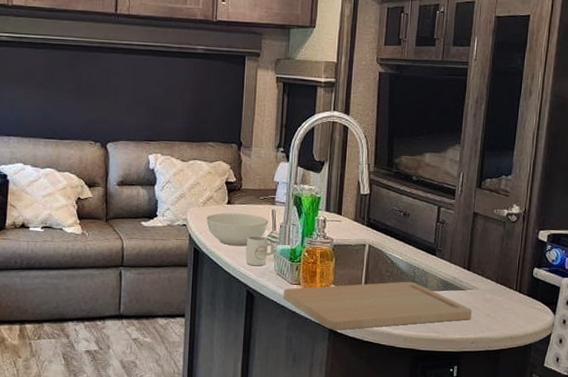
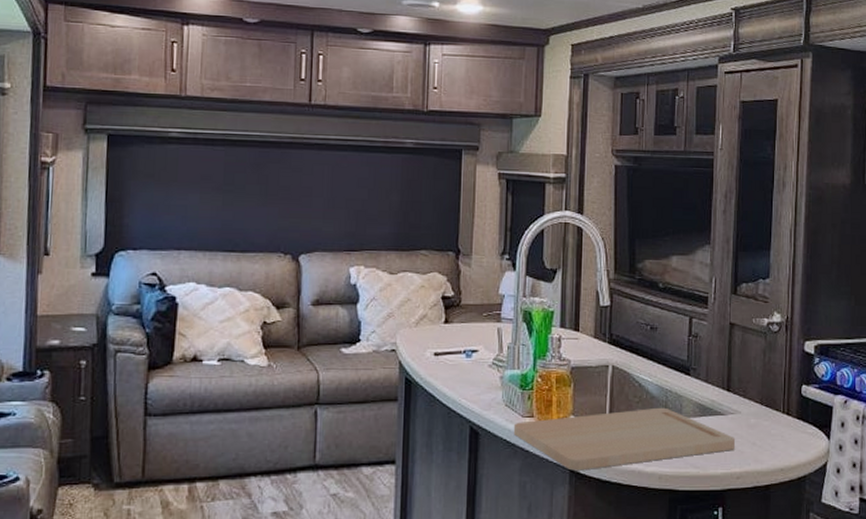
bowl: present [206,213,269,246] -> none [420,334,494,374]
mug: present [245,235,274,266] -> none [467,360,501,397]

